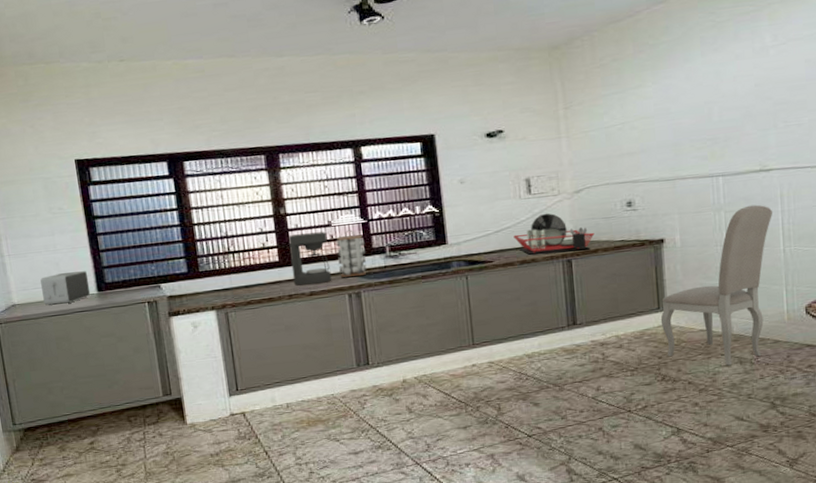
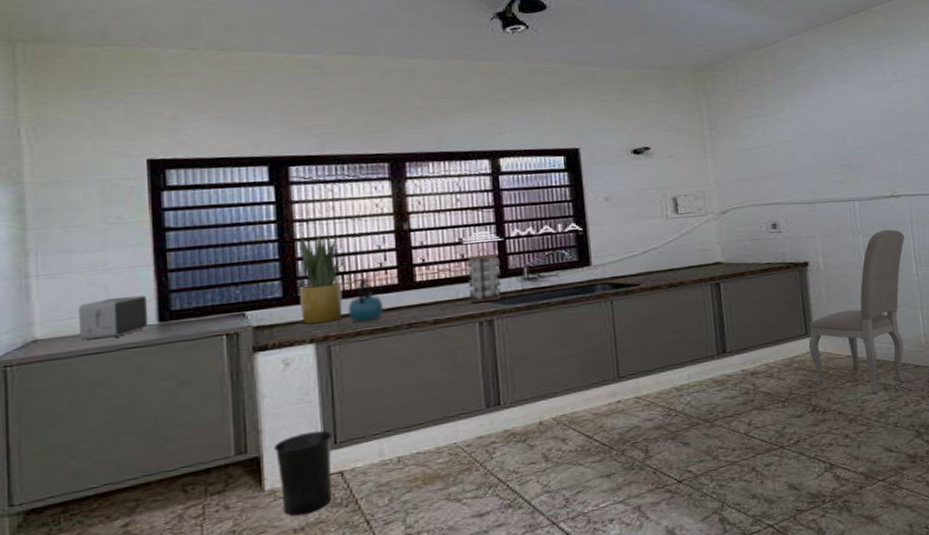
waste bin: none [191,380,238,444] -> present [274,430,333,516]
planter: none [194,218,235,295] -> present [296,233,343,325]
kettle: none [239,256,269,294] -> present [347,278,384,323]
coffee maker: present [288,231,332,287] -> none [411,250,461,314]
dish rack: present [513,213,595,255] -> none [661,233,742,278]

